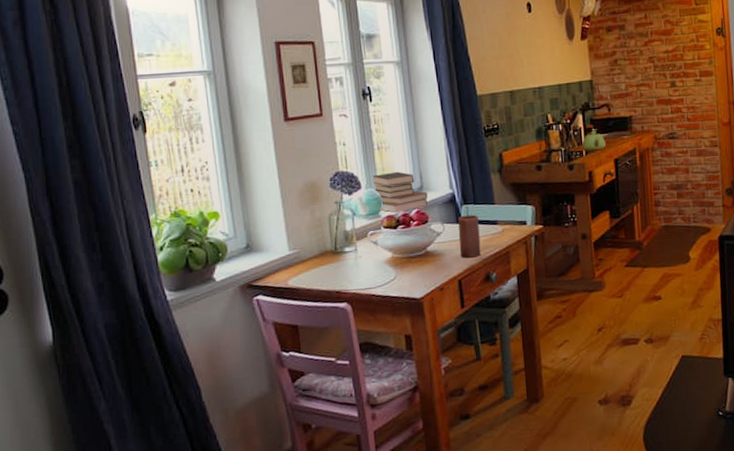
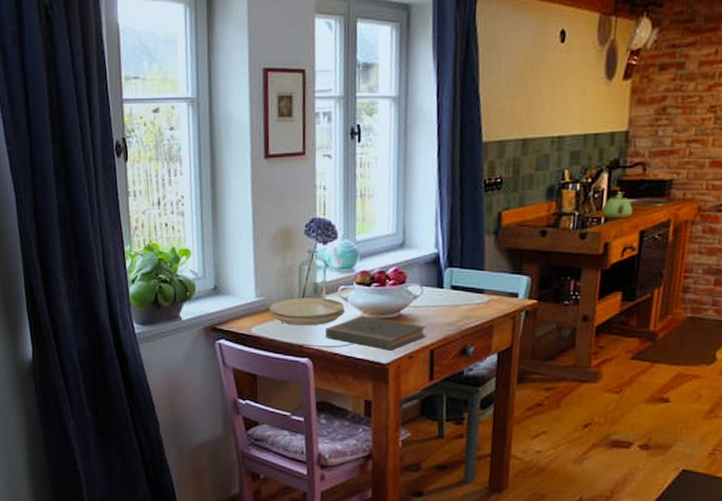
plate: none [304,244,377,273] -> present [269,297,346,326]
book: none [360,256,453,286] -> present [325,316,426,351]
books: present [373,171,428,214] -> none [351,223,409,270]
candle: present [458,214,481,258] -> none [436,279,463,327]

